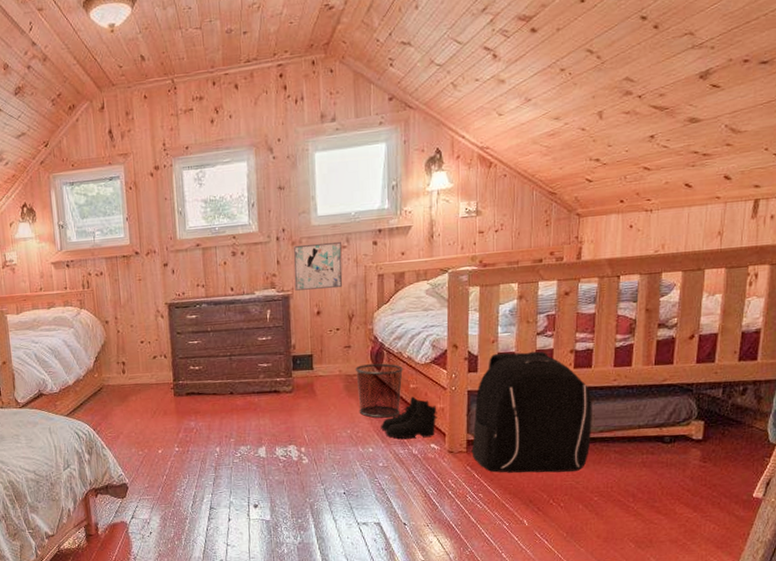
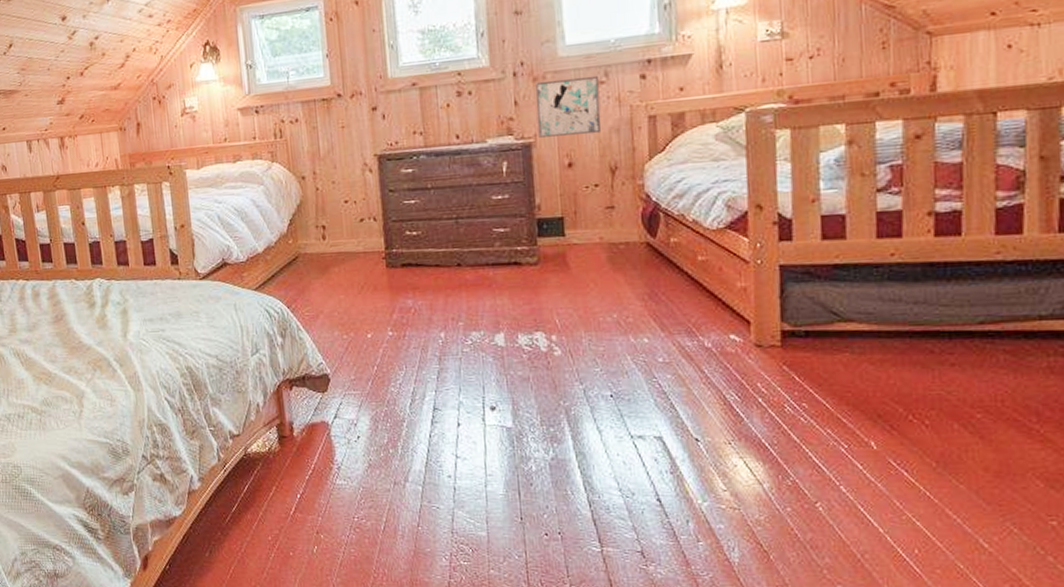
waste bin: present [354,363,404,418] -> none [620,228,688,300]
boots: present [381,396,439,440] -> none [659,271,740,328]
backpack: present [471,351,592,473] -> none [788,213,967,378]

